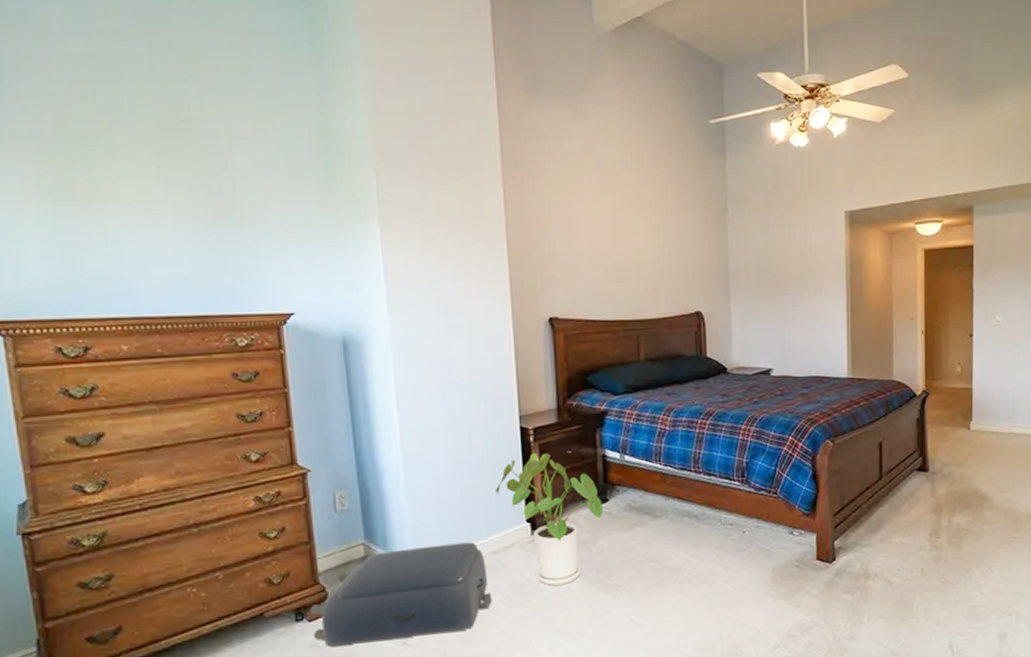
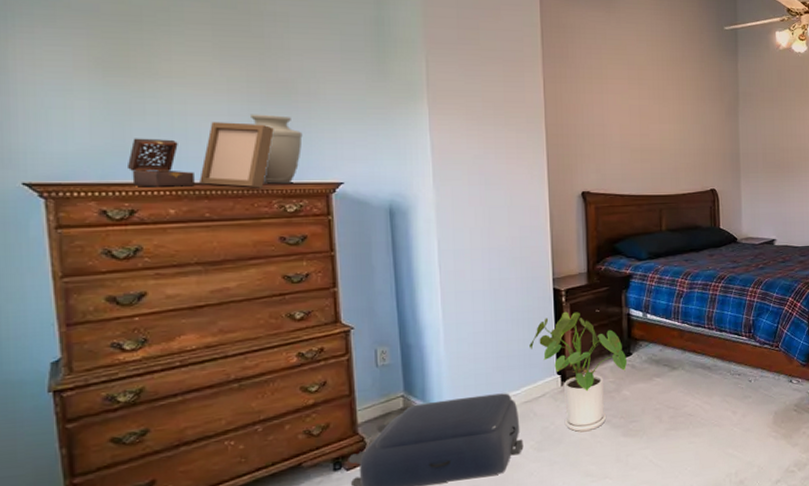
jewelry box: none [78,270,145,323] -> present [126,138,195,187]
photo frame: none [150,251,222,323] -> present [199,122,274,190]
vase: none [197,241,251,317] -> present [251,114,303,185]

